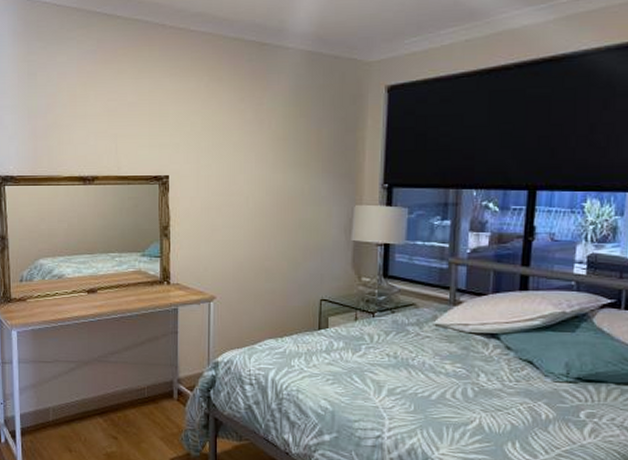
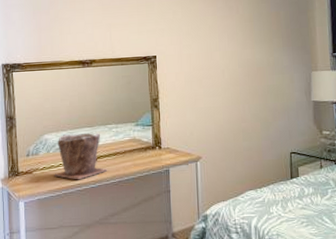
plant pot: none [49,261,109,312] -> present [54,133,108,180]

